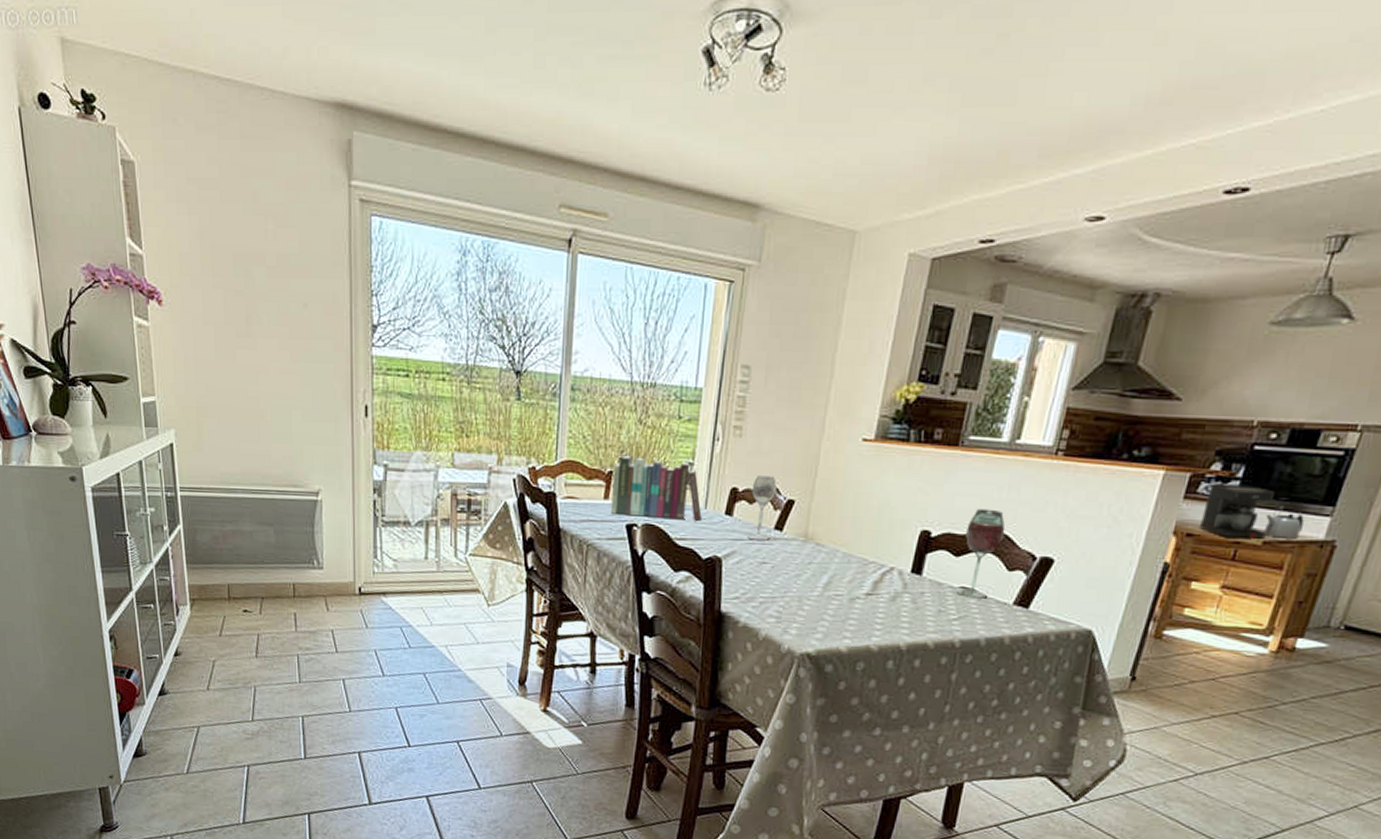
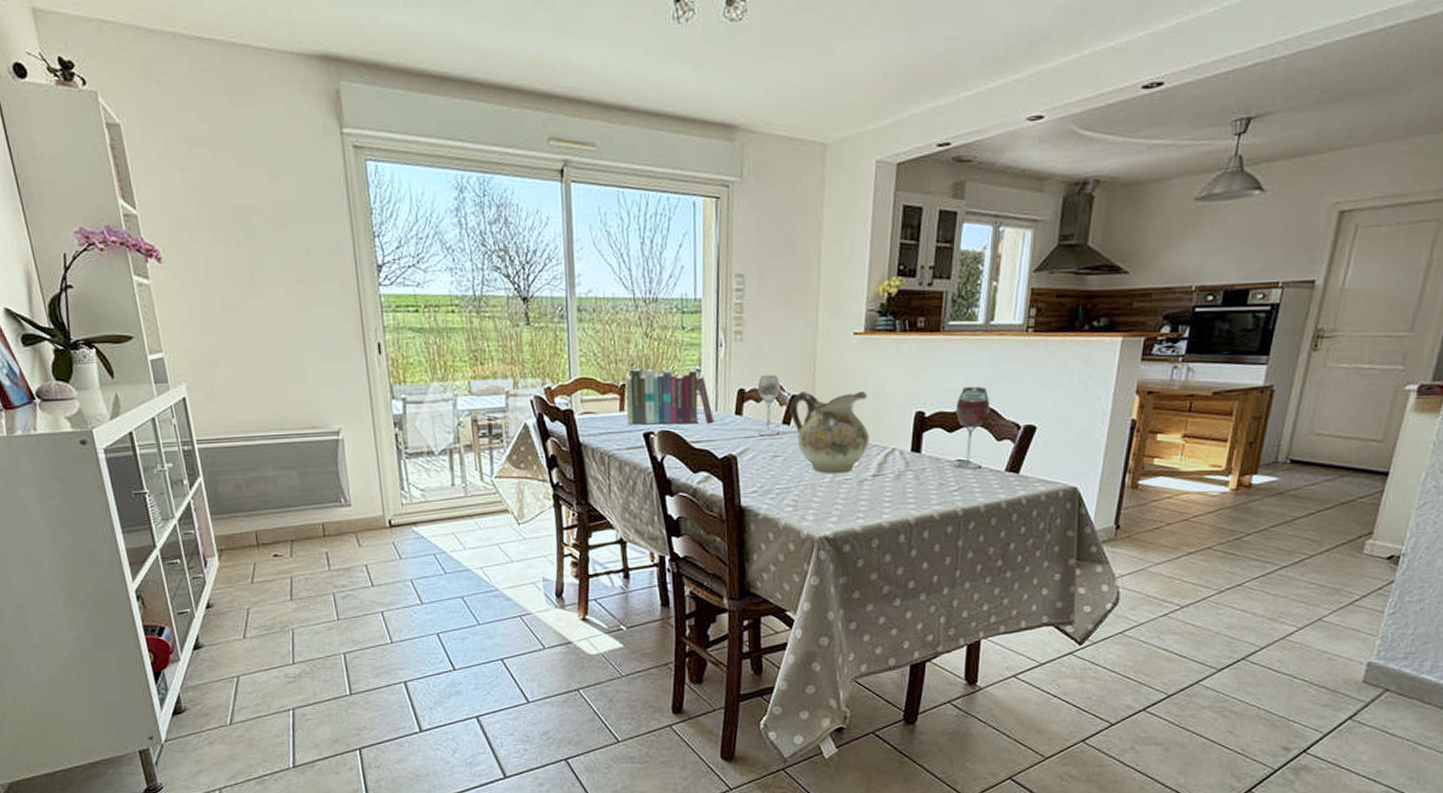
pitcher: none [784,496,870,589] -> present [790,390,869,474]
coffee maker: present [1198,483,1276,539] -> none [1157,342,1218,393]
kettle: present [1263,504,1304,539] -> none [1212,358,1245,388]

